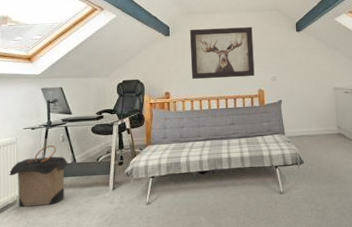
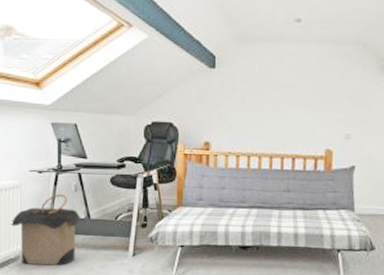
wall art: present [189,27,255,80] -> none [239,61,325,132]

